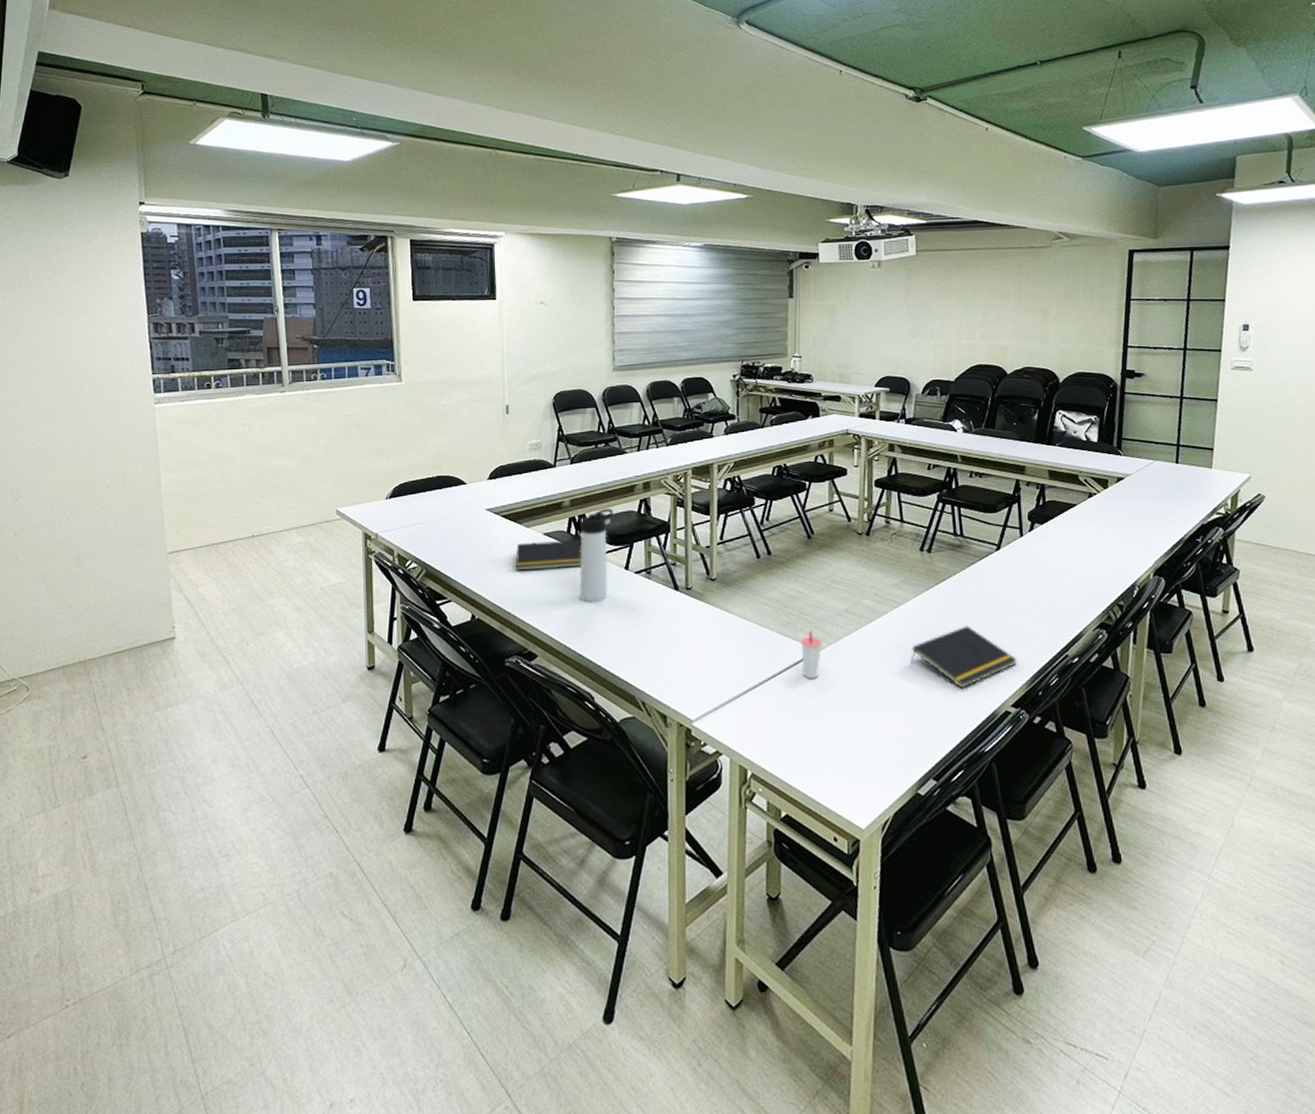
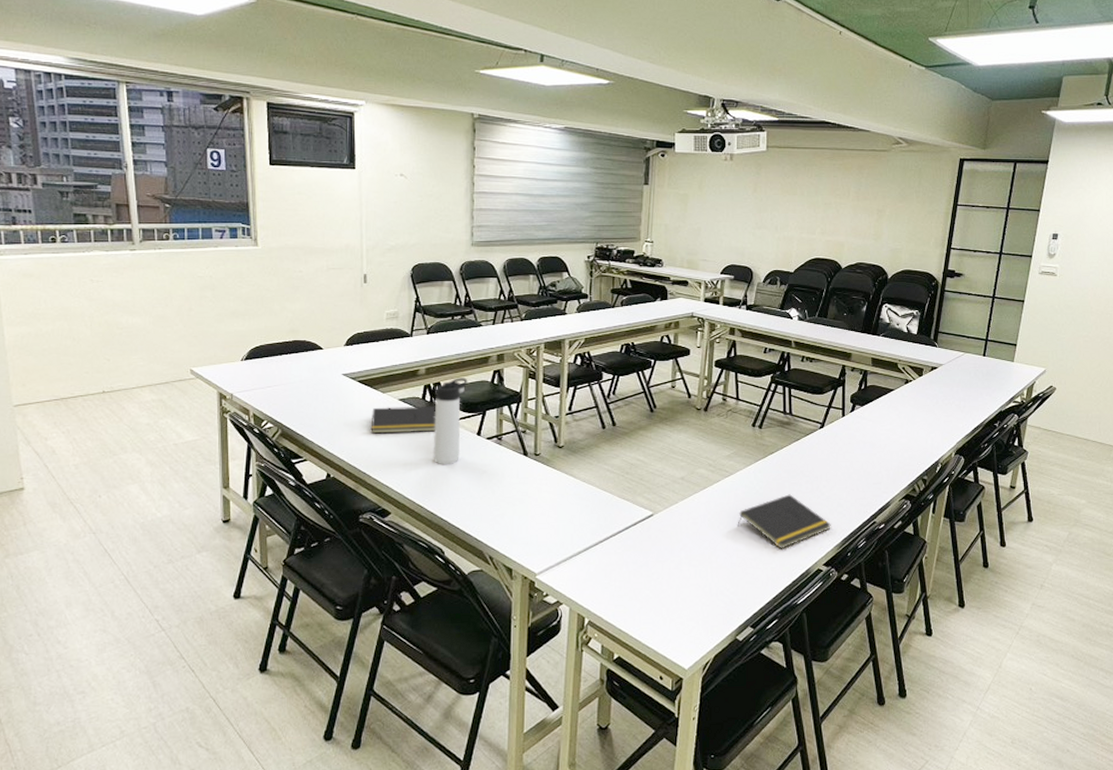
cup: present [800,631,822,679] -> none [639,495,659,538]

